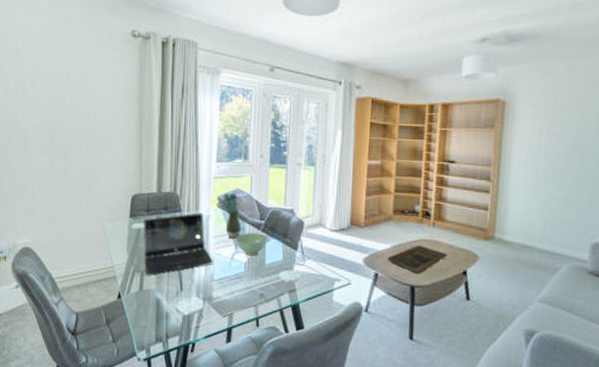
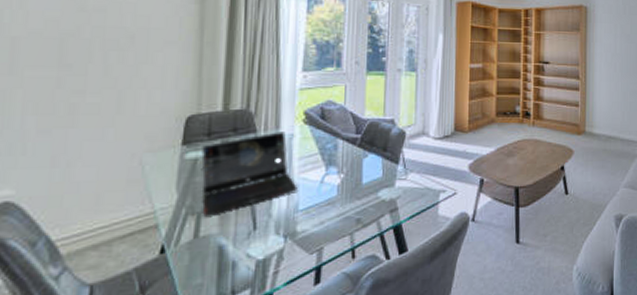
vase: present [221,192,242,239] -> none [308,105,334,159]
bowl: present [236,232,267,256] -> none [327,149,364,177]
decorative tray: present [387,245,447,274] -> none [492,146,546,175]

